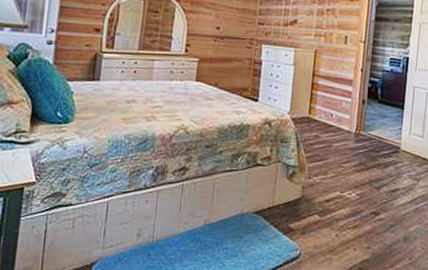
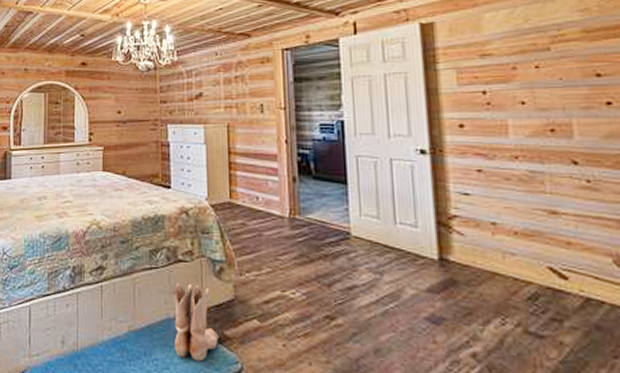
boots: none [244,184,284,250] -> present [172,283,219,362]

